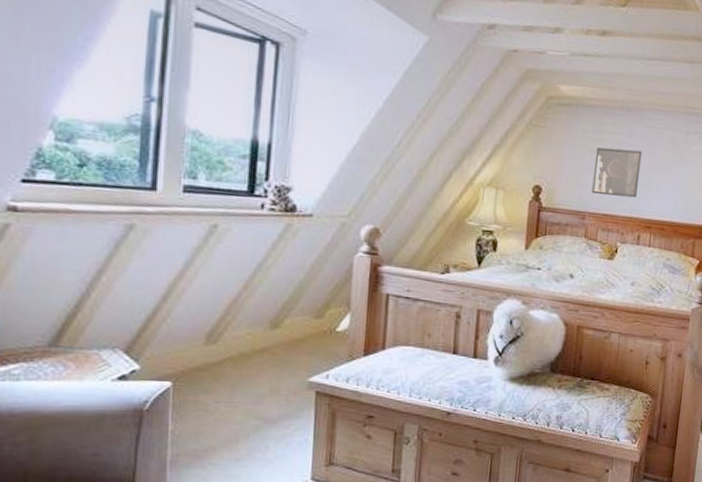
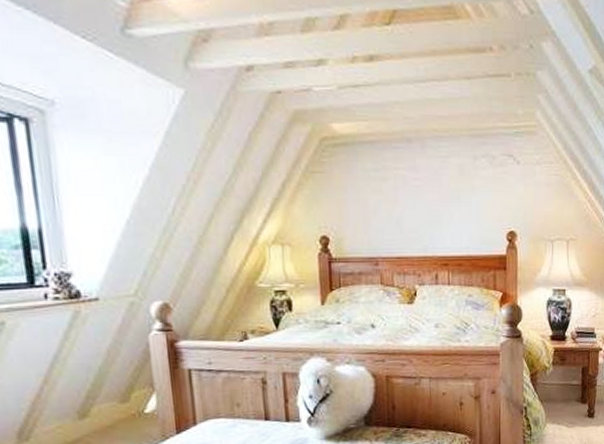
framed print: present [592,147,642,198] -> none [380,184,430,237]

